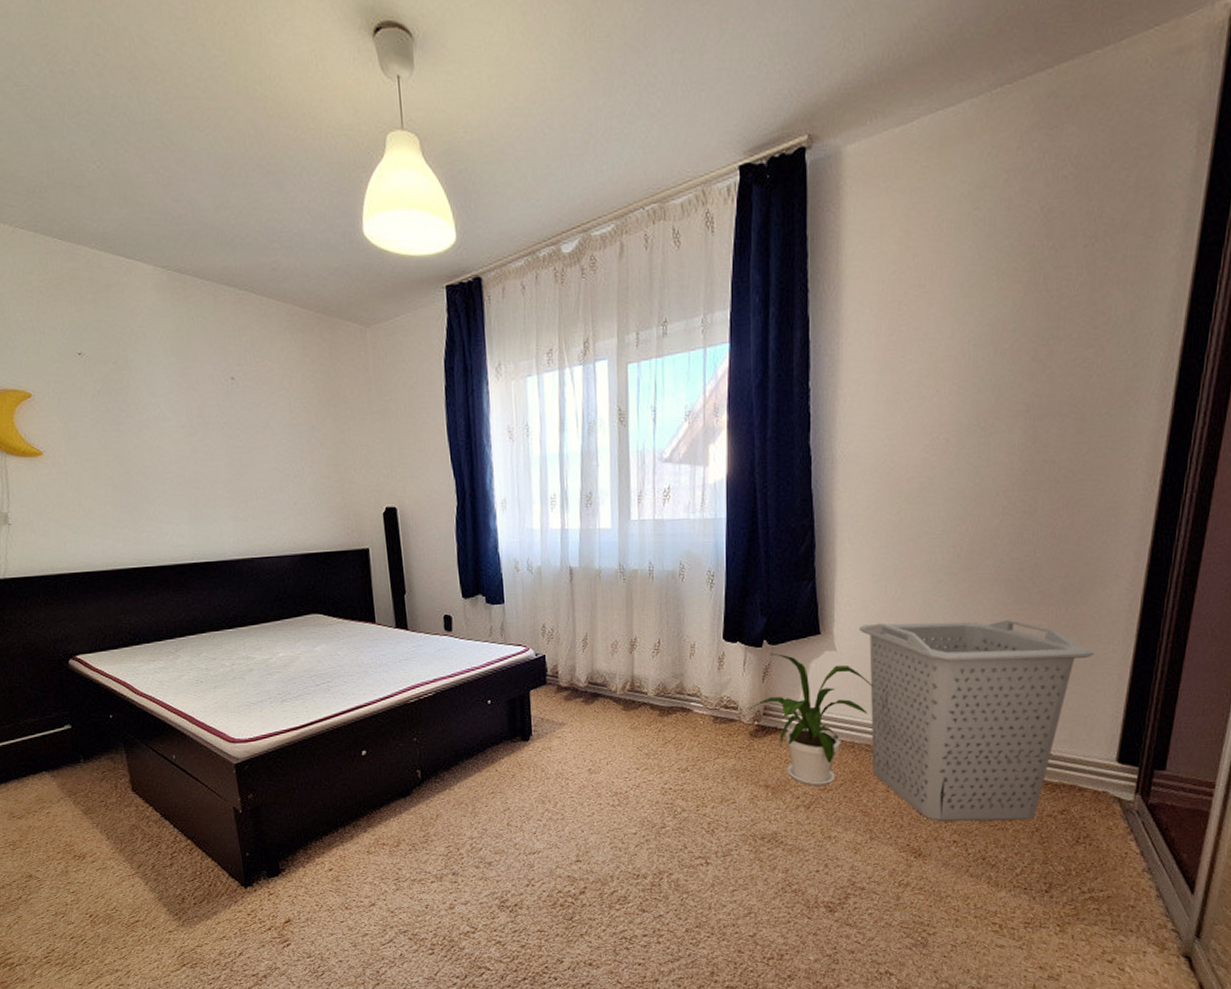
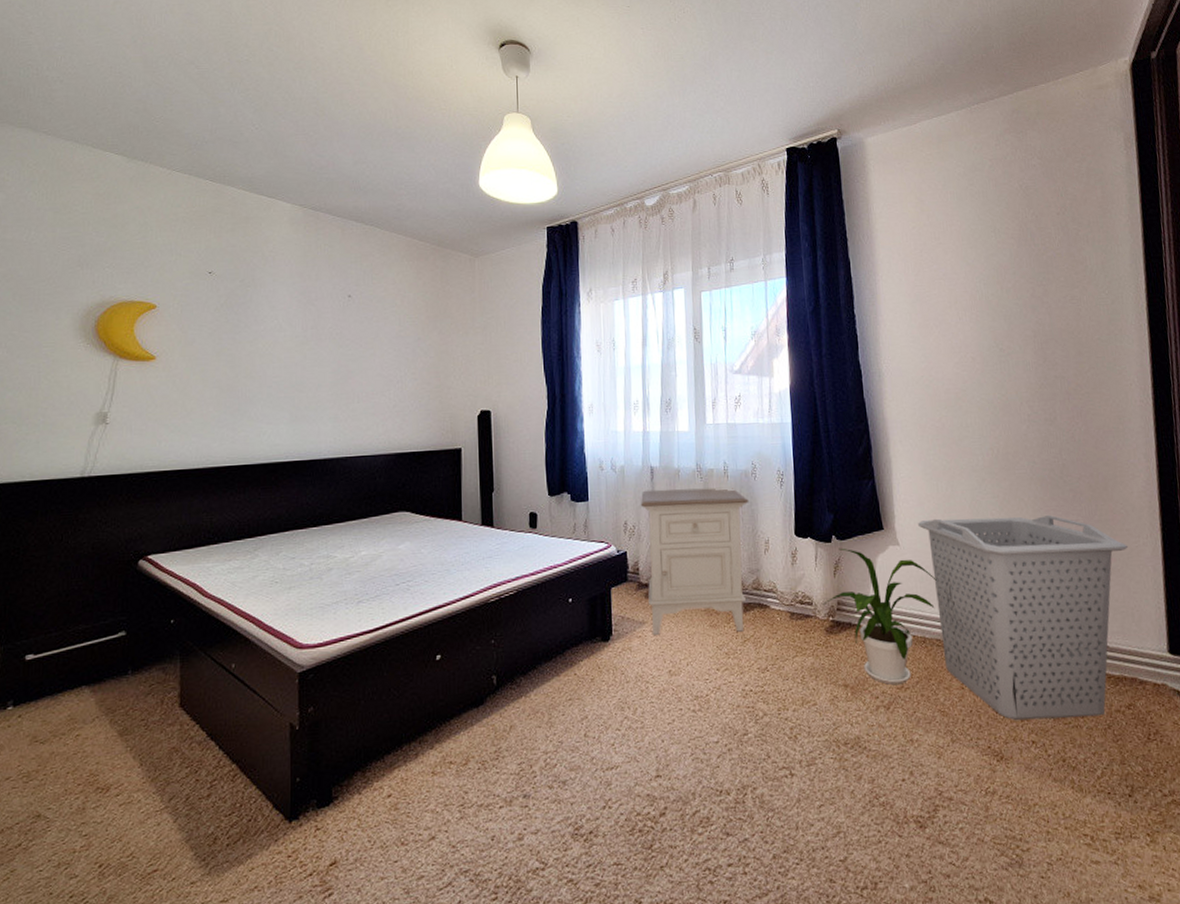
nightstand: none [558,589,675,737] -> present [640,487,749,636]

